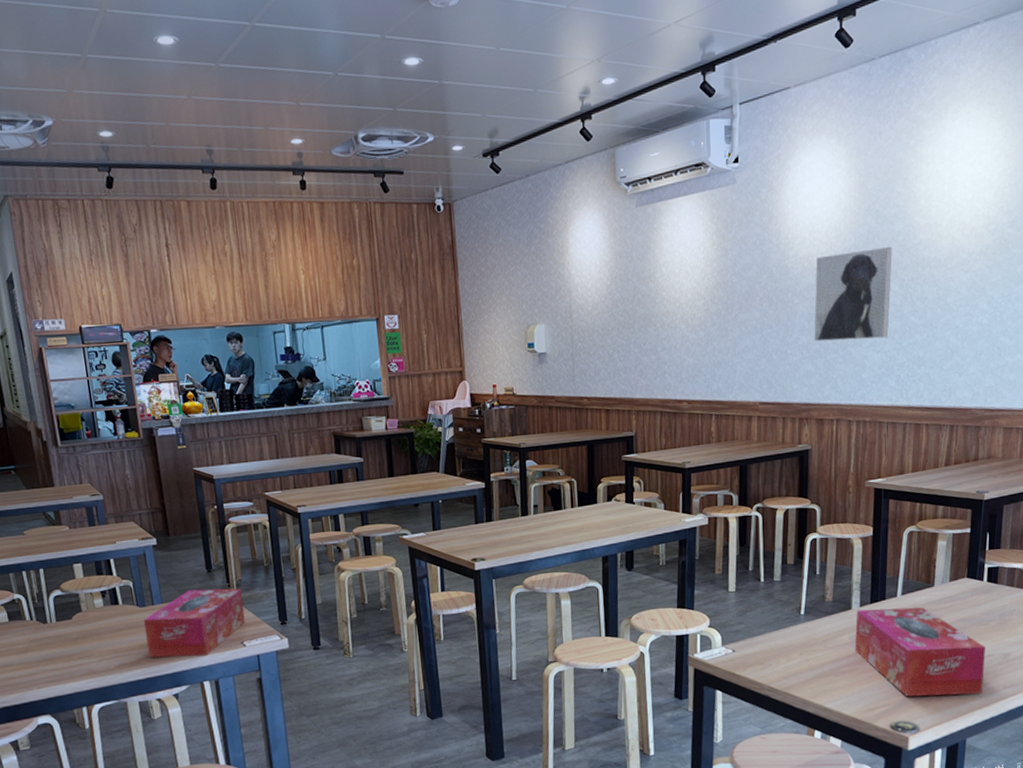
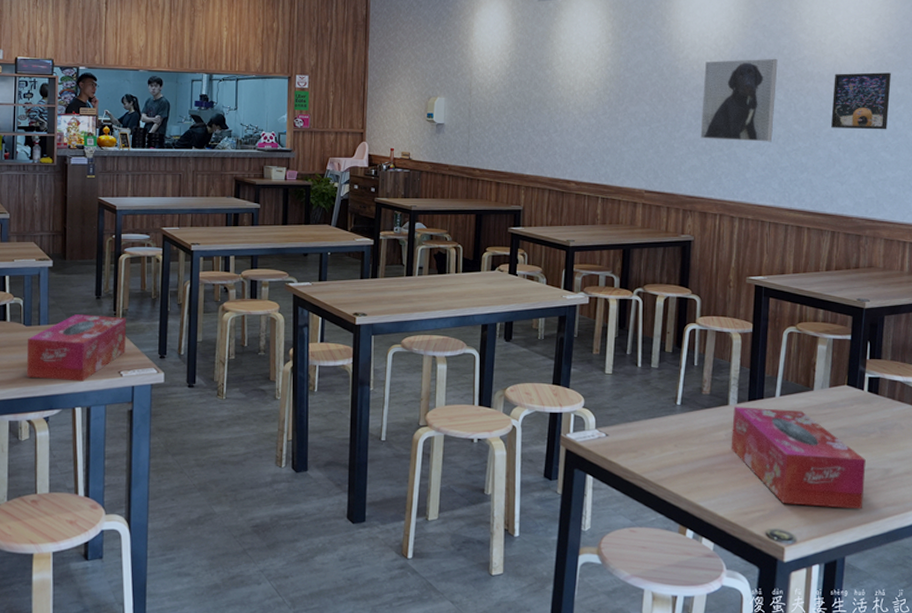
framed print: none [949,250,1010,317] -> present [831,72,891,130]

